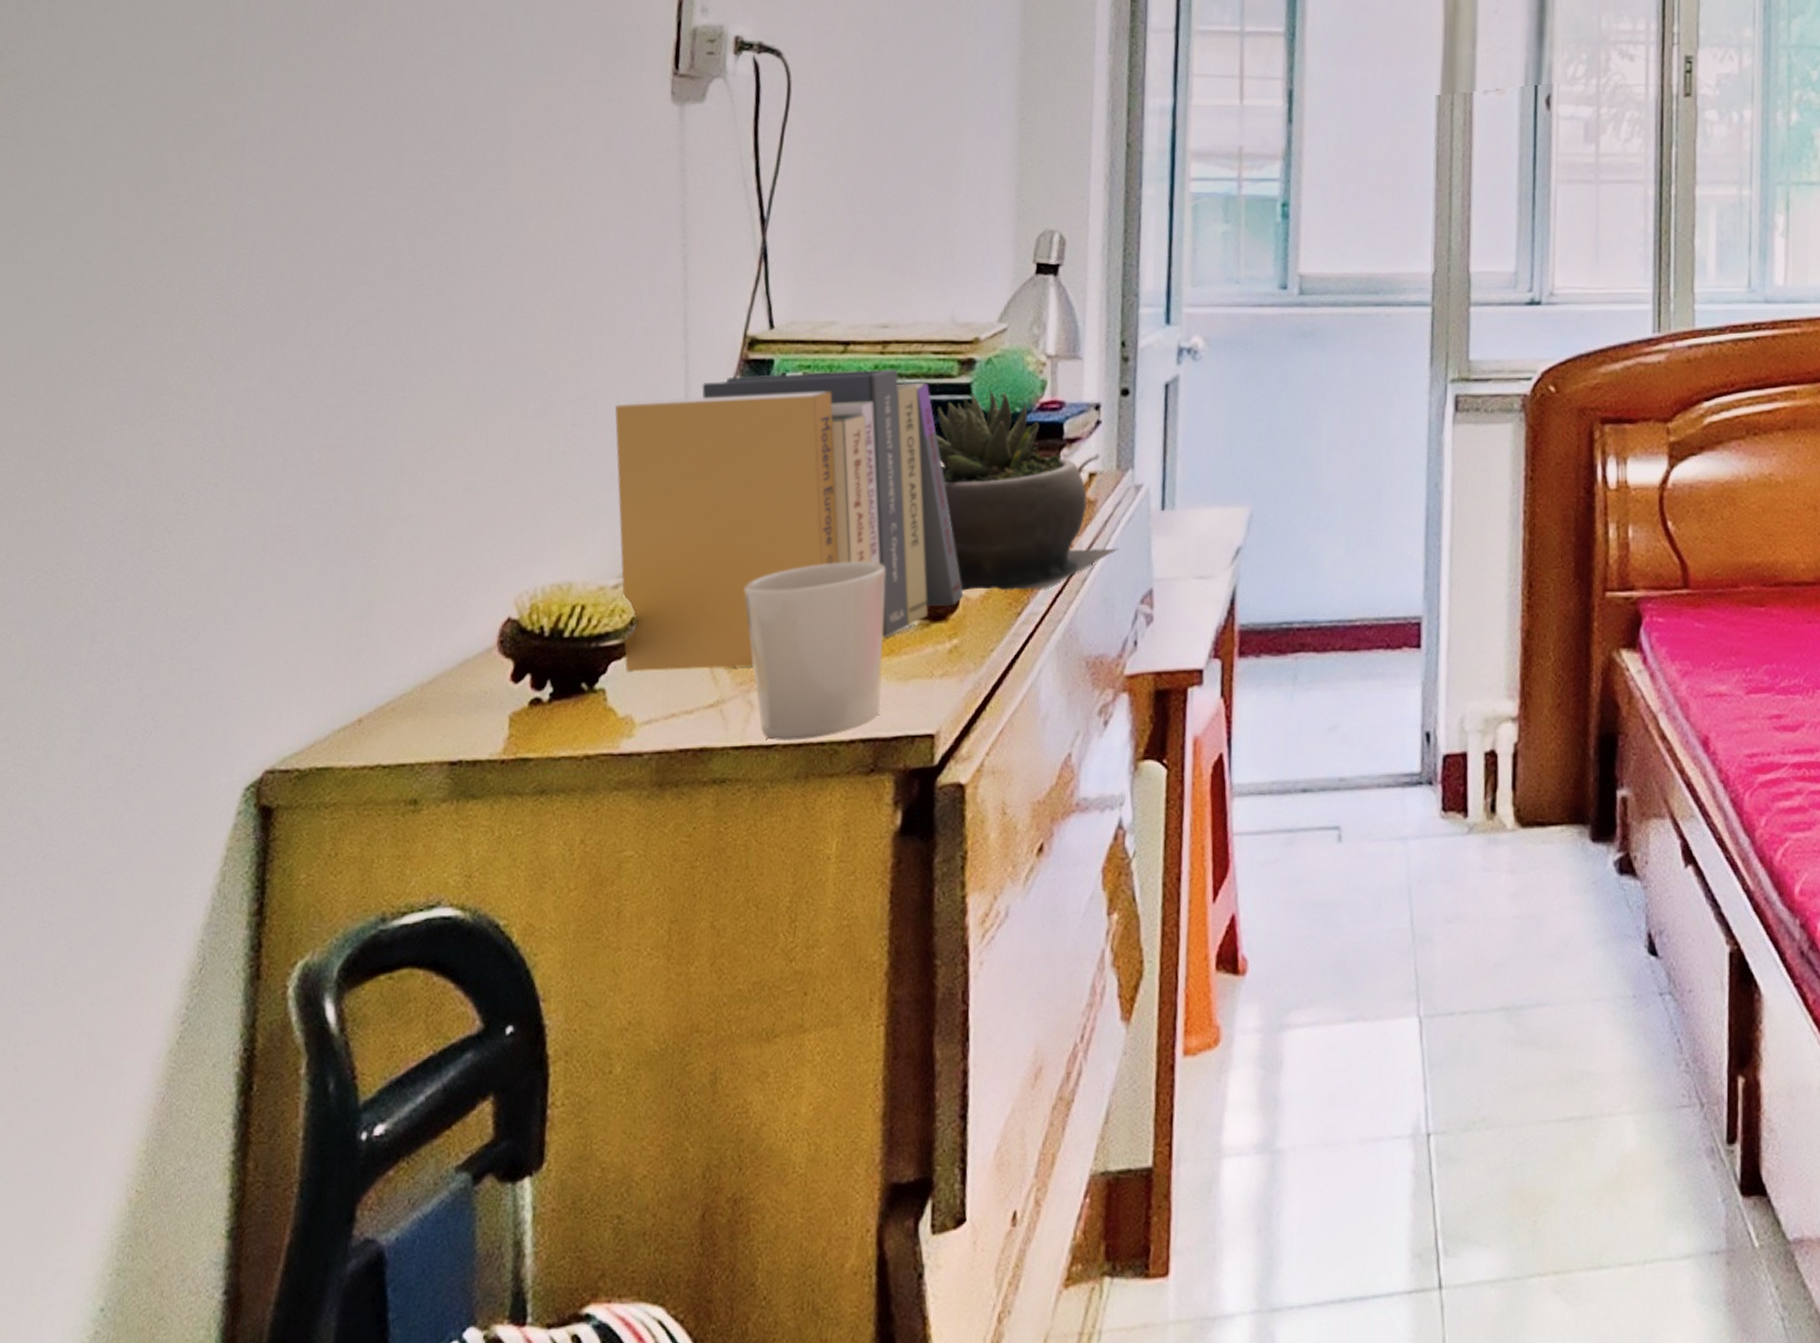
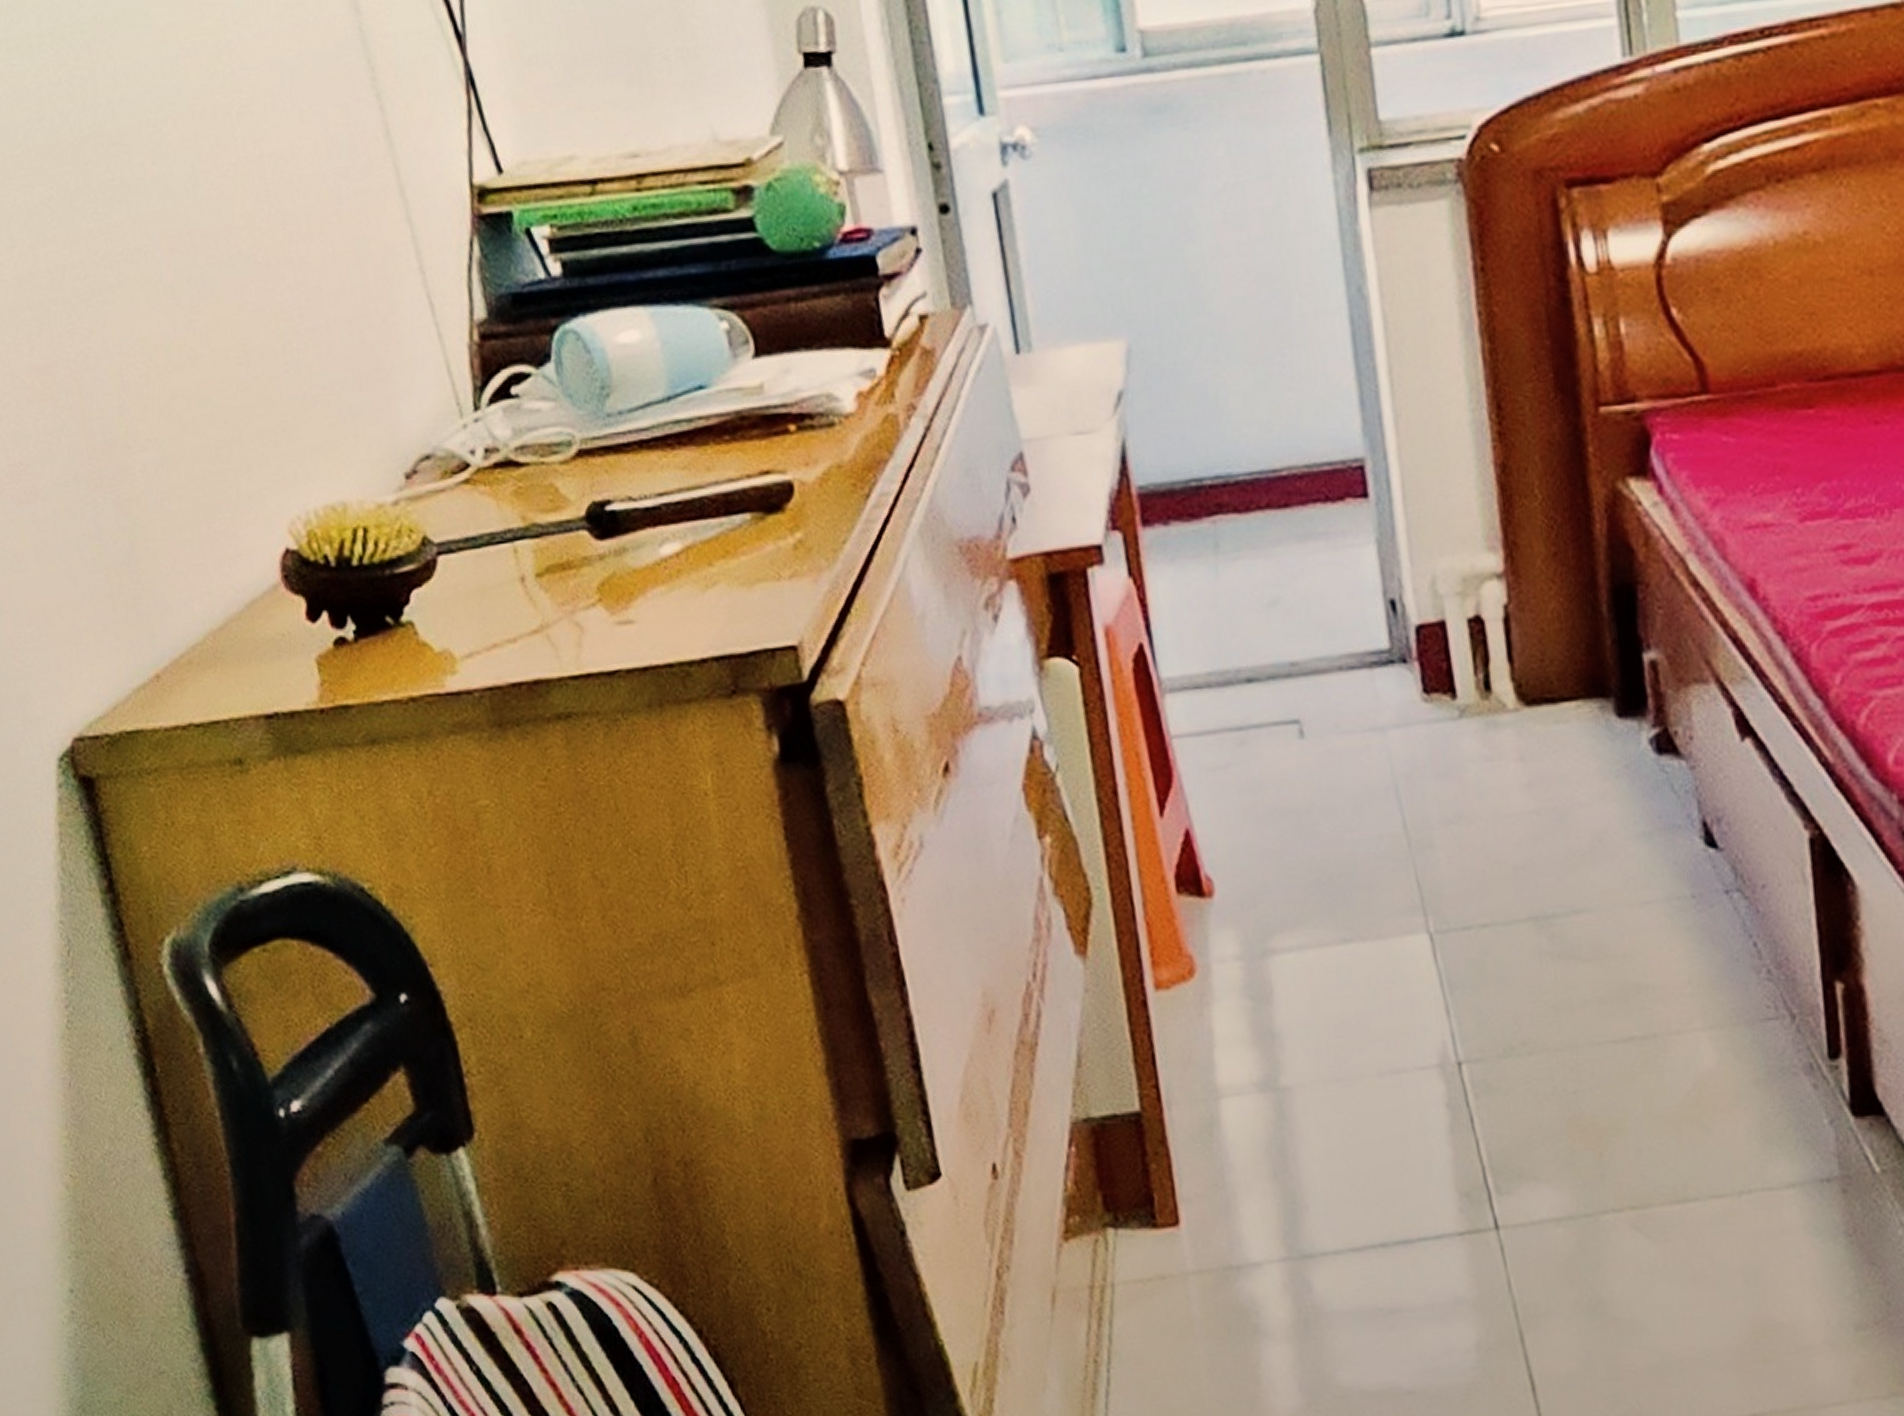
books: present [615,369,964,673] -> none [343,208,798,601]
mug: present [743,561,887,742] -> none [540,447,729,667]
succulent plant: present [935,389,1119,591] -> none [718,222,972,474]

